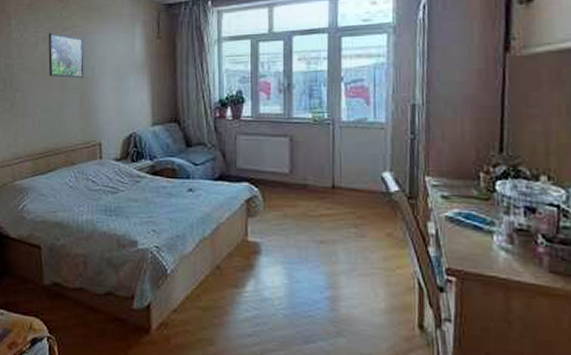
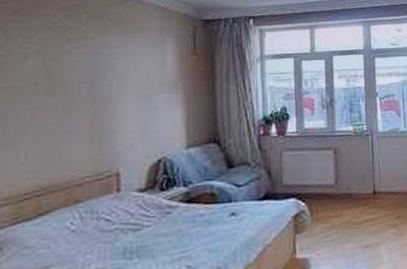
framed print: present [48,33,85,79] -> none [44,45,98,99]

